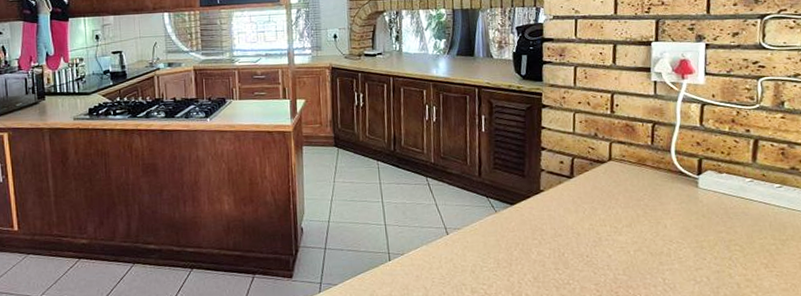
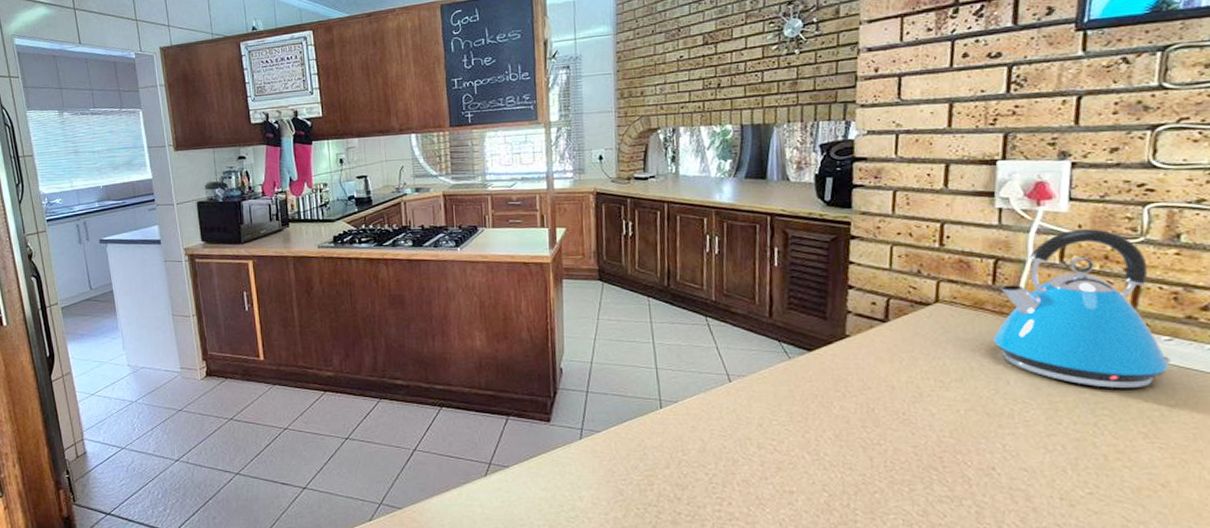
kettle: none [653,98,782,228] -> present [993,229,1171,389]

